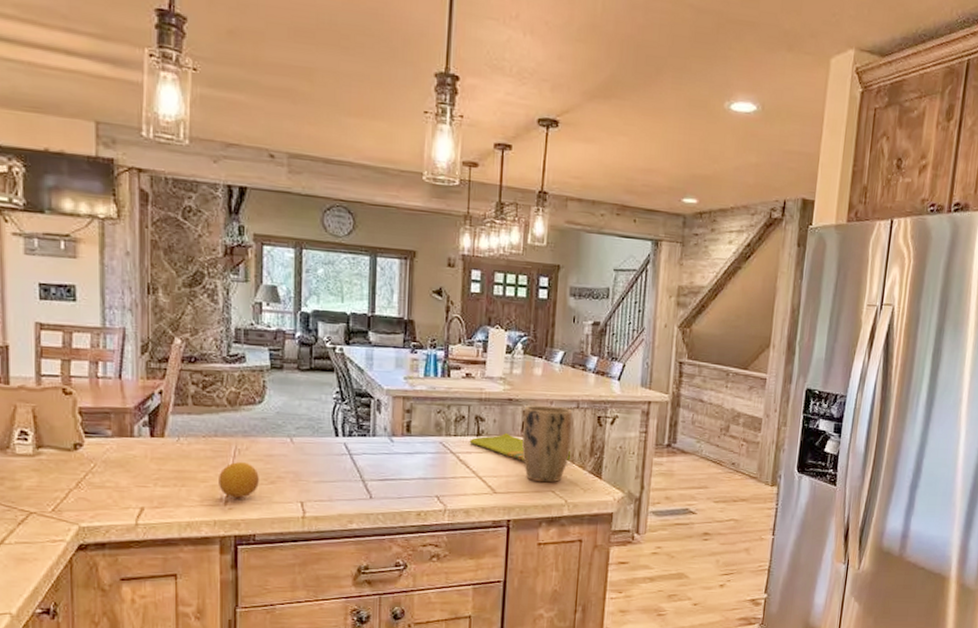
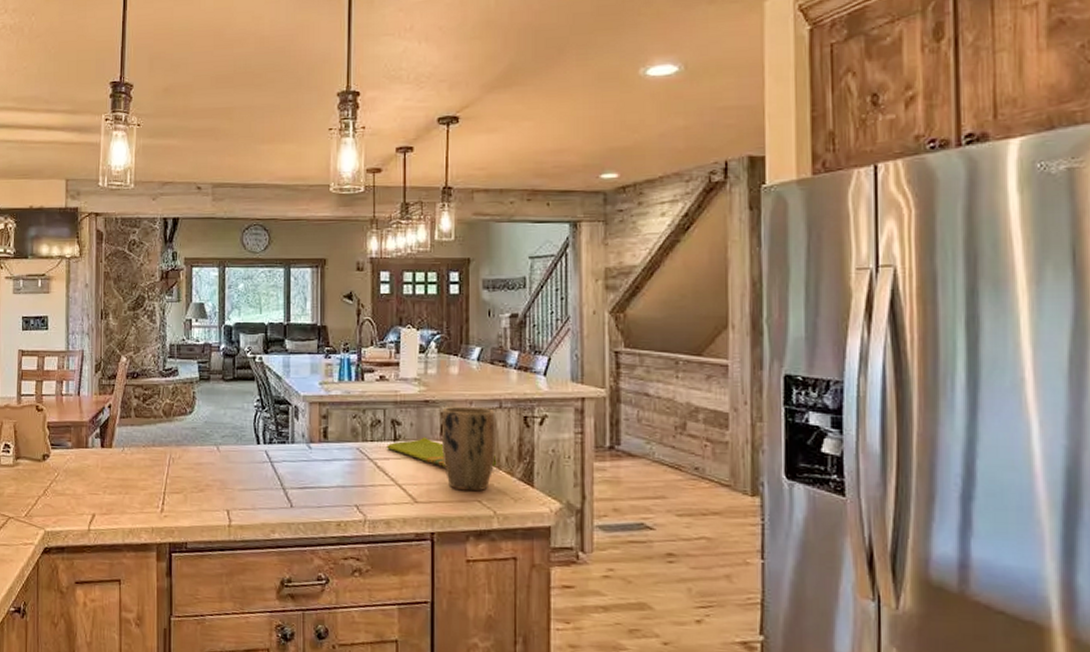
fruit: present [219,462,259,499] -> none [156,470,190,507]

